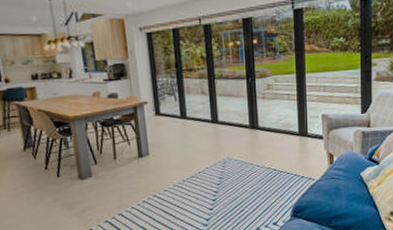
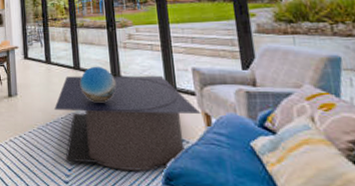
coffee table: none [191,123,326,212] -> present [54,75,201,171]
decorative sphere: none [218,118,254,154] -> present [80,66,116,103]

